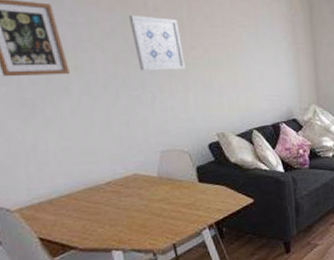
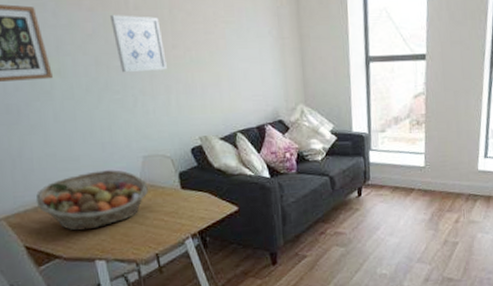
fruit basket: none [50,163,166,223] -> present [36,170,148,231]

